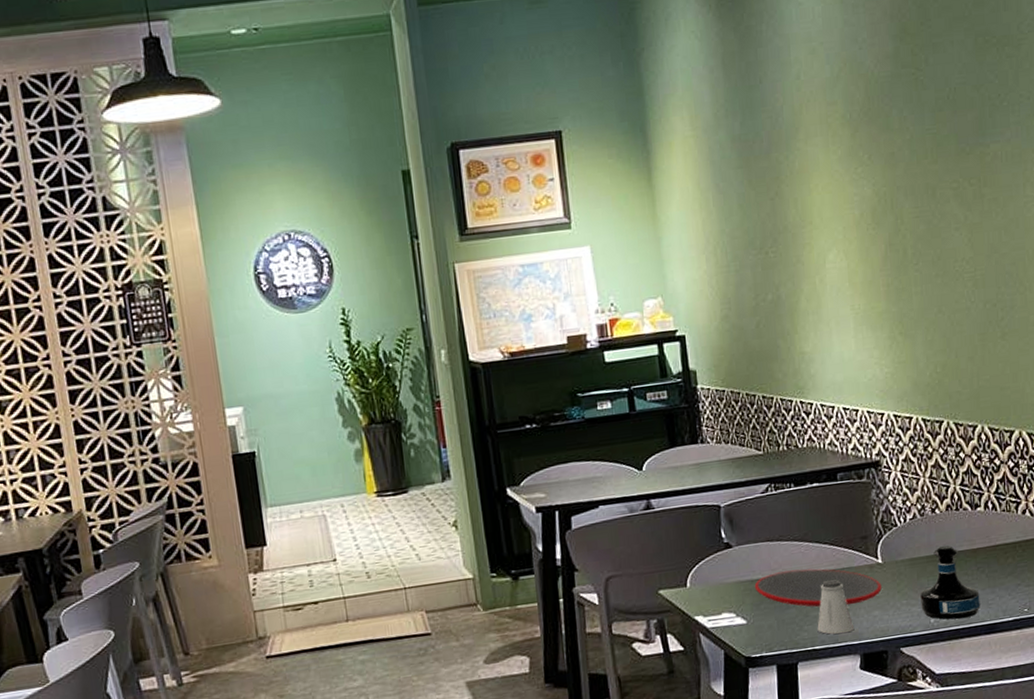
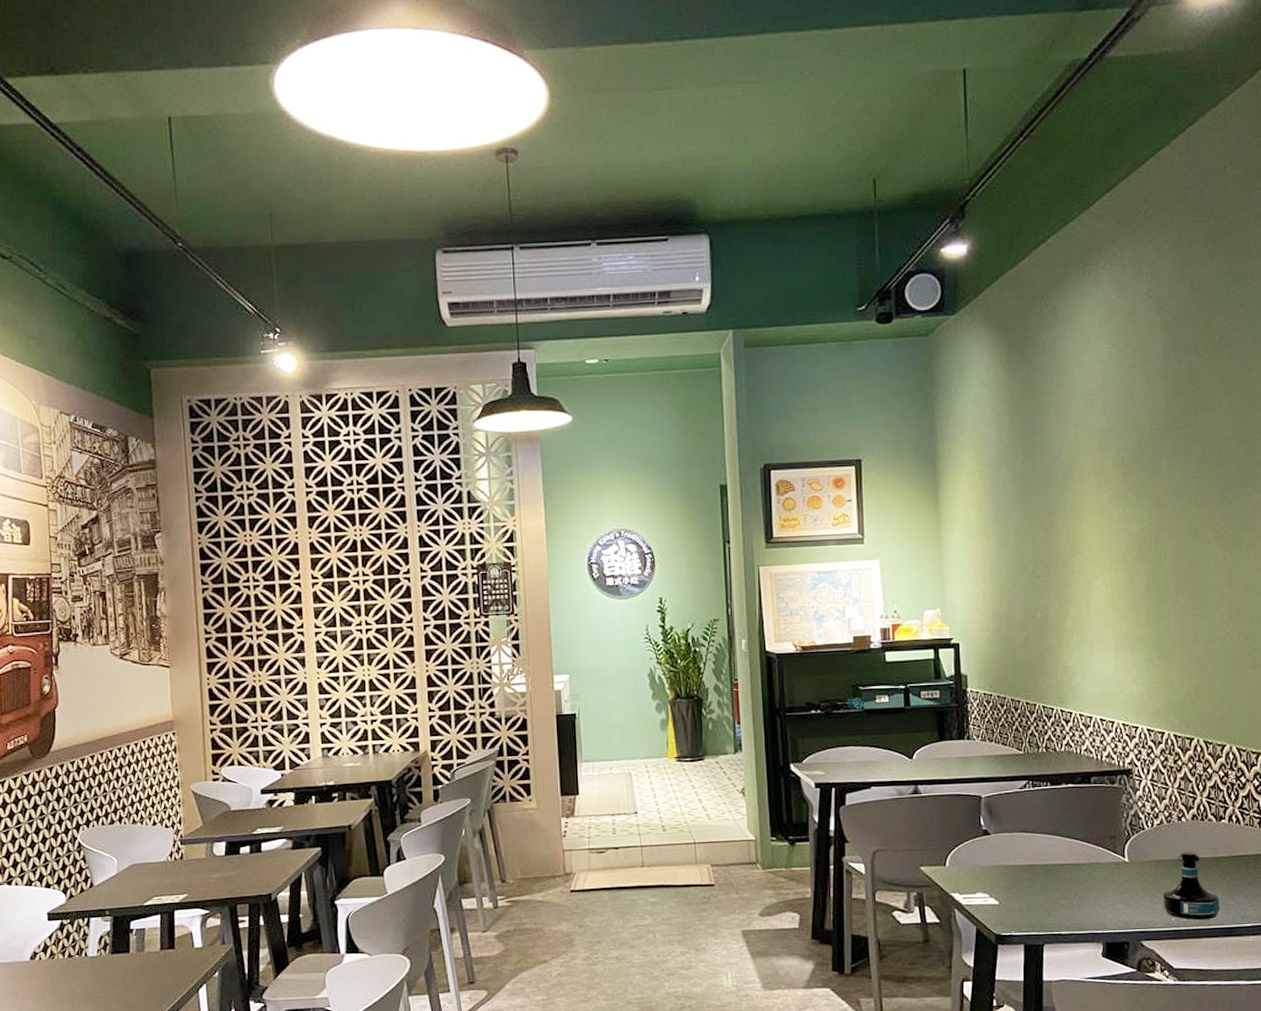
plate: present [754,568,882,608] -> none [1008,860,1127,897]
saltshaker: present [817,579,855,635] -> none [1064,872,1099,923]

